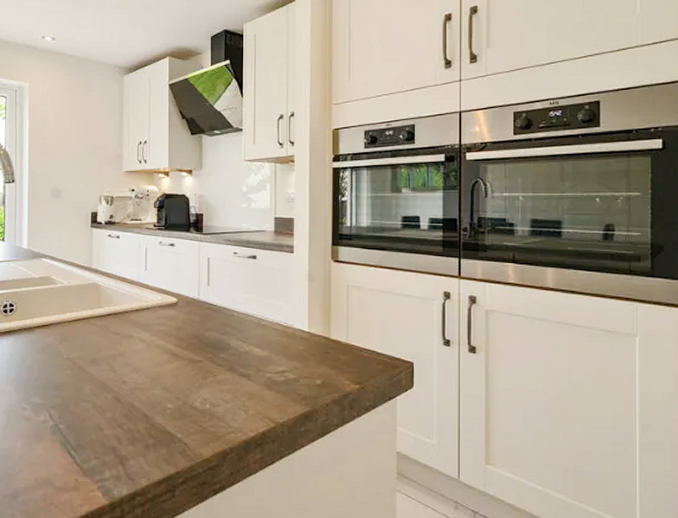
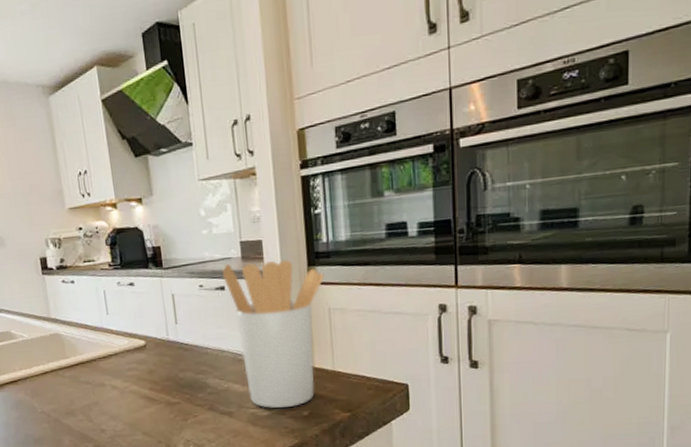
utensil holder: none [256,236,346,375] -> present [222,259,325,408]

